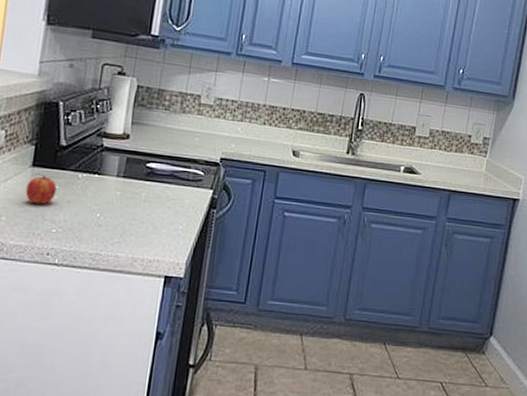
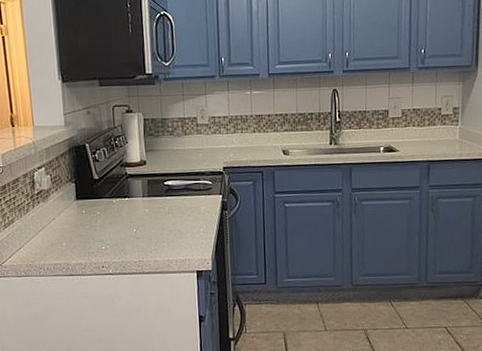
fruit: present [25,174,57,205] -> none [75,205,99,229]

